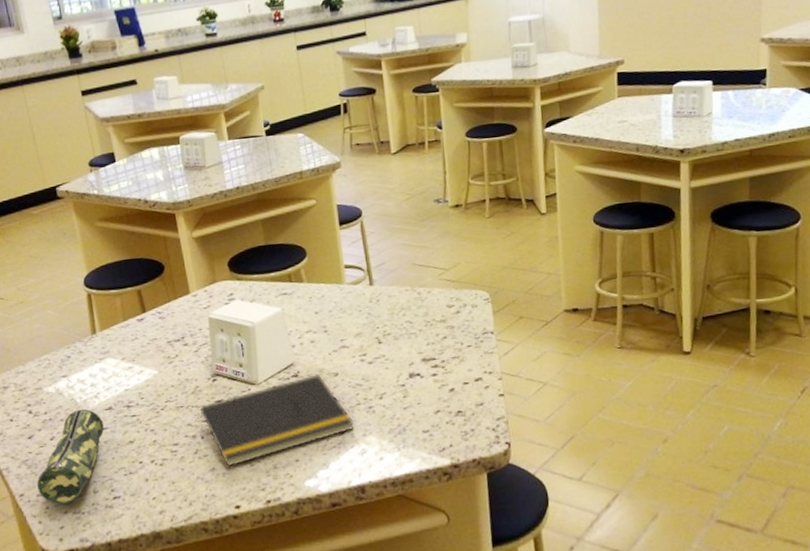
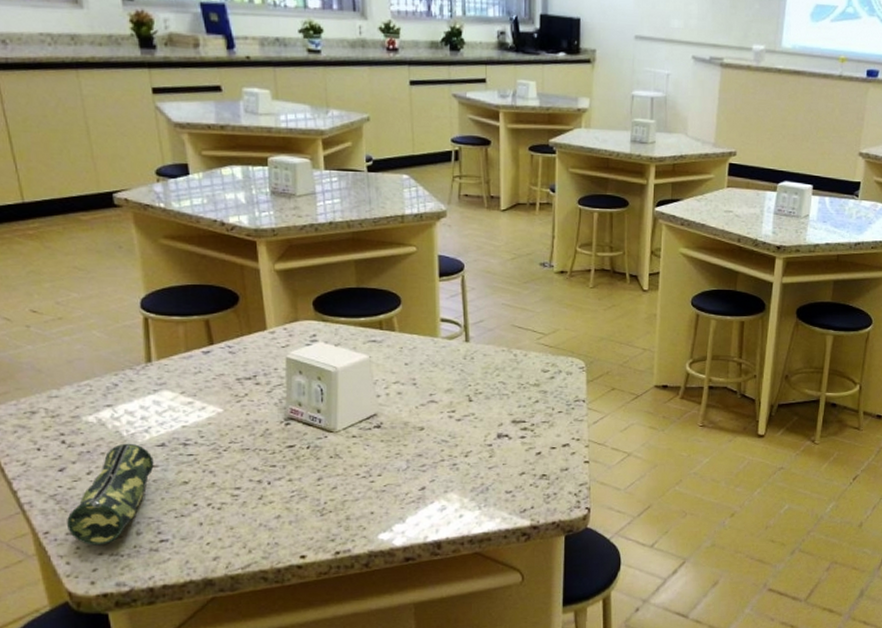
notepad: present [199,373,355,467] -> none [267,426,437,515]

